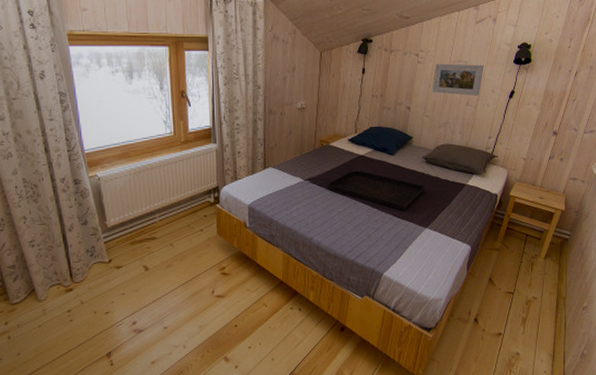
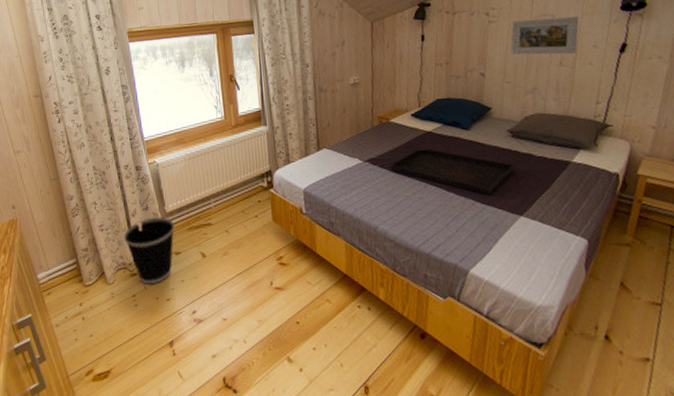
wastebasket: none [58,231,116,300] -> present [123,217,175,285]

